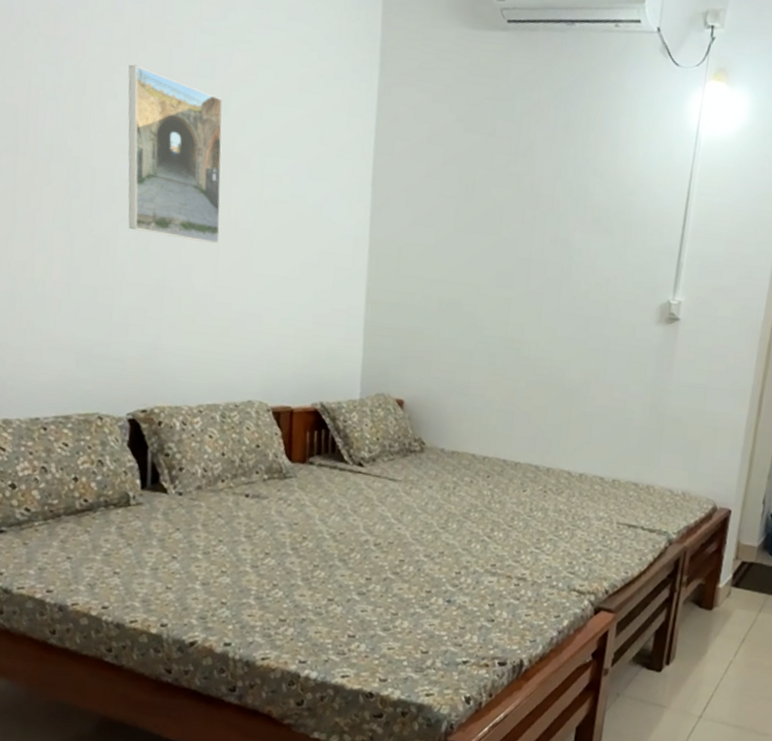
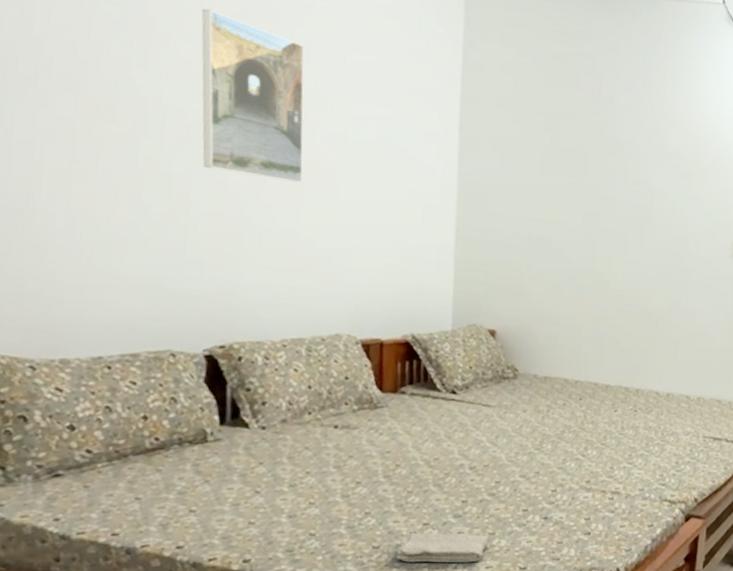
washcloth: none [301,608,391,642] -> present [396,533,488,563]

